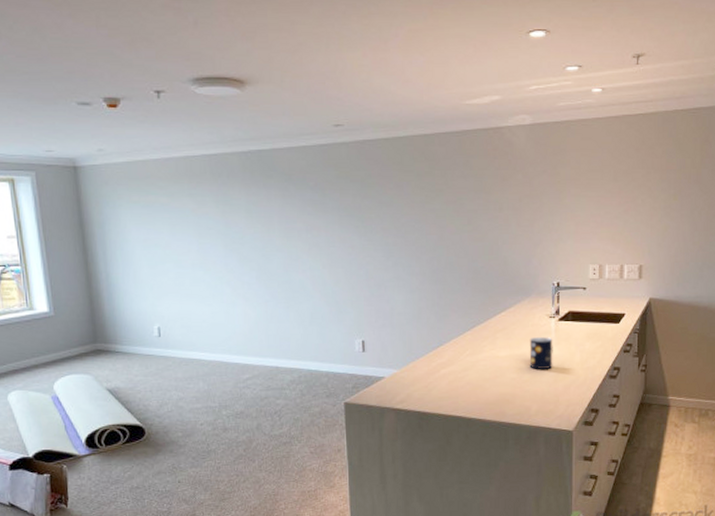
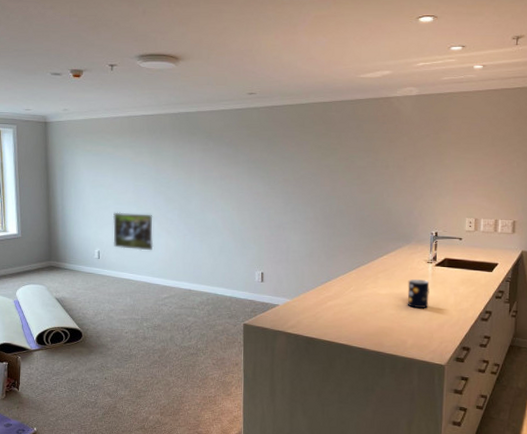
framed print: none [174,277,228,324] -> present [113,212,154,251]

